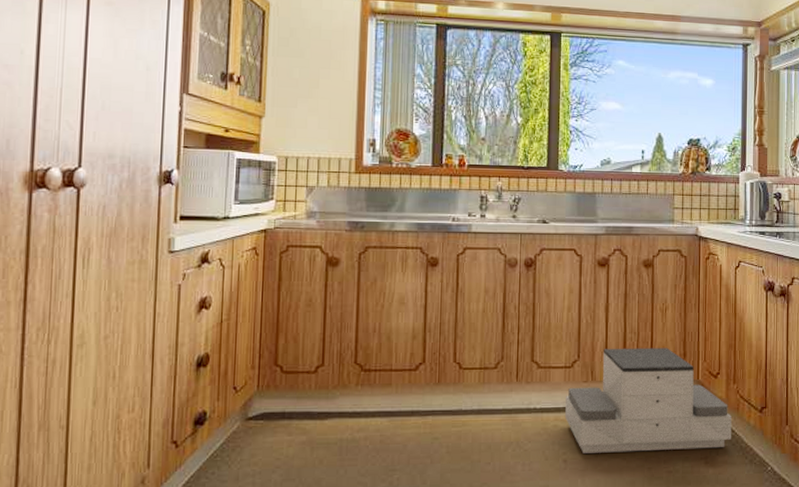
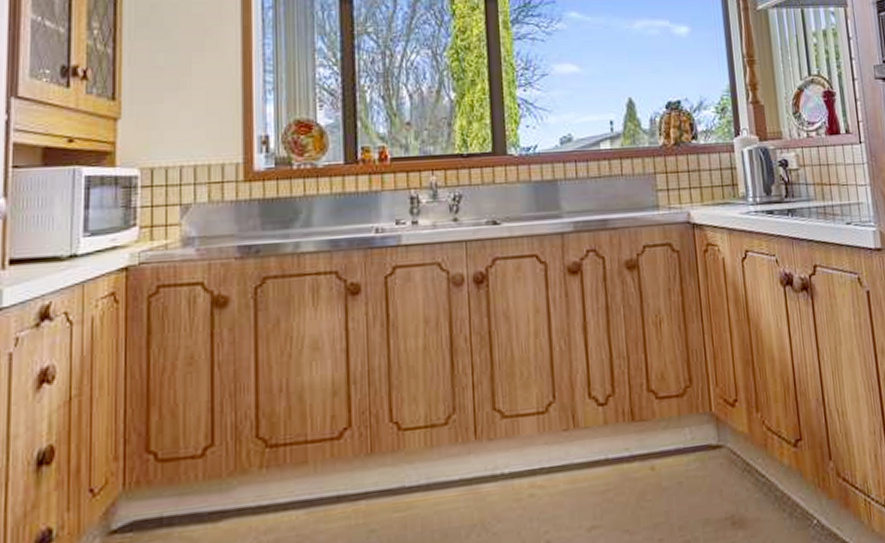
step stool: present [565,347,732,453] -> none [542,373,762,529]

